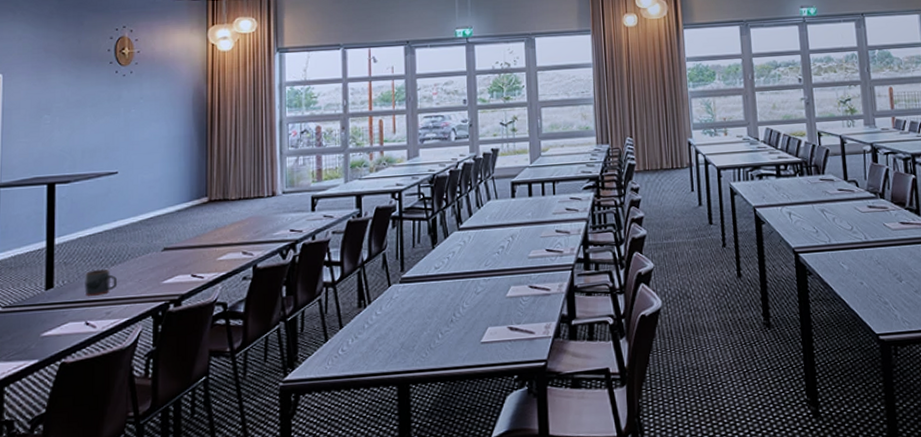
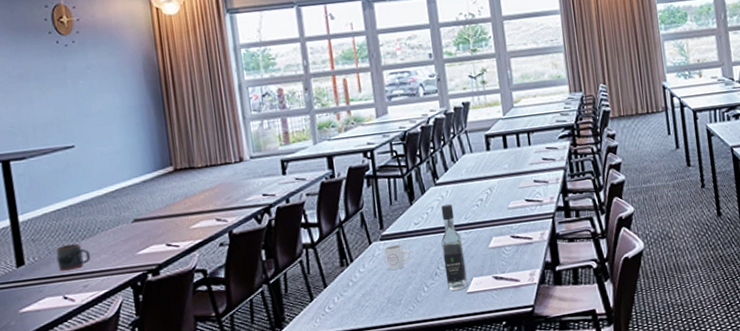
mug: none [402,288,429,315] -> present [384,244,412,271]
bottle: none [460,249,482,339] -> present [441,203,468,291]

